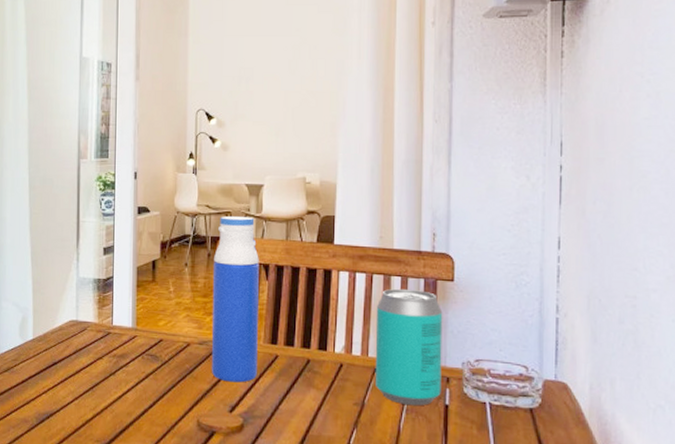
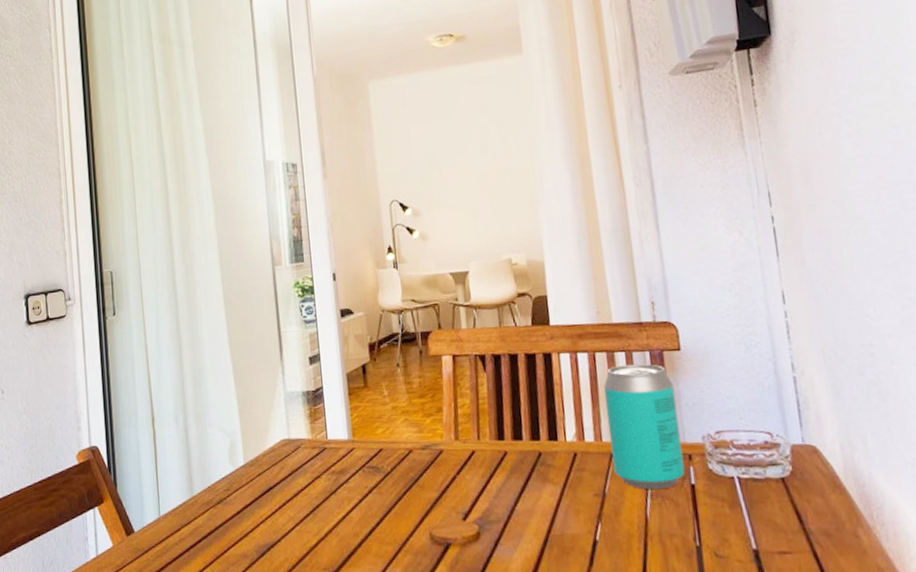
water bottle: present [212,215,259,383] -> none [426,307,487,487]

